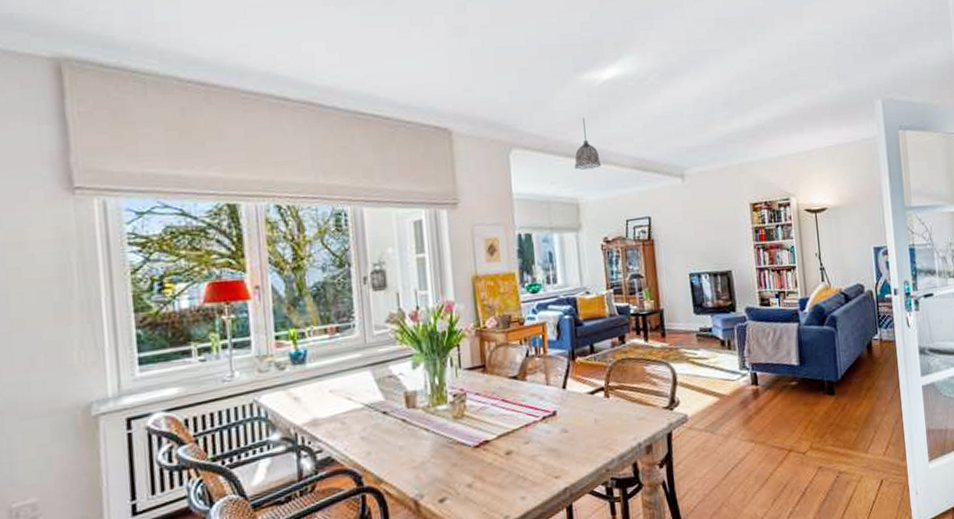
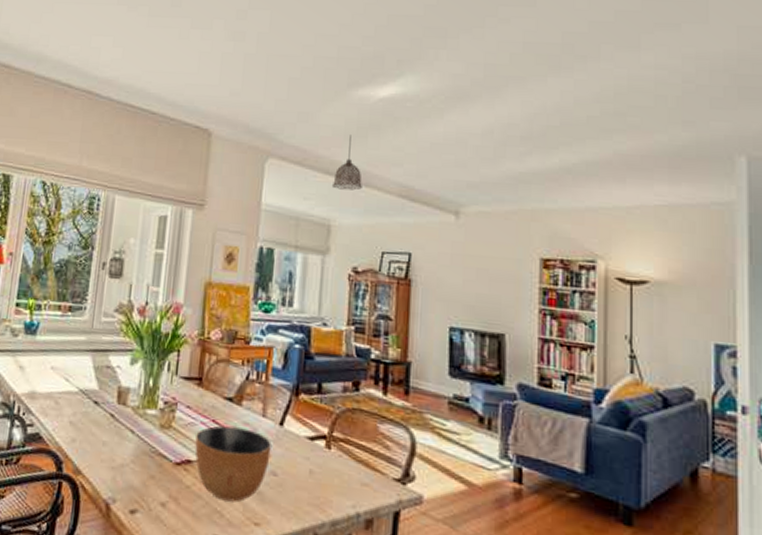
bowl: none [489,399,560,467] -> present [195,425,271,503]

